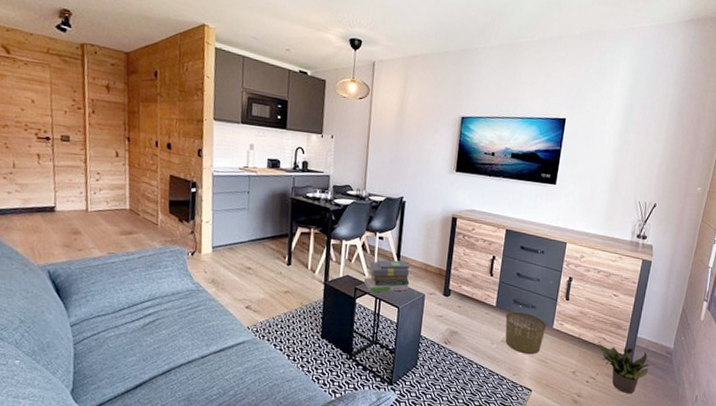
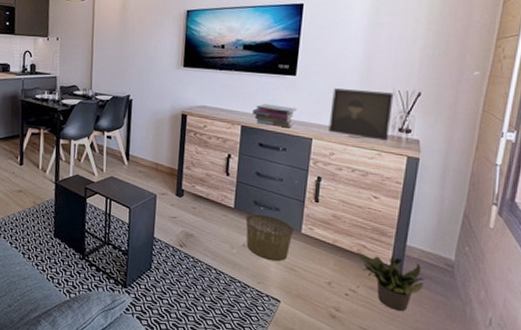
books: present [363,260,410,293] -> none [93,159,140,193]
books: none [516,209,555,233] -> present [253,104,297,128]
picture frame: none [580,197,635,246] -> present [328,88,394,141]

